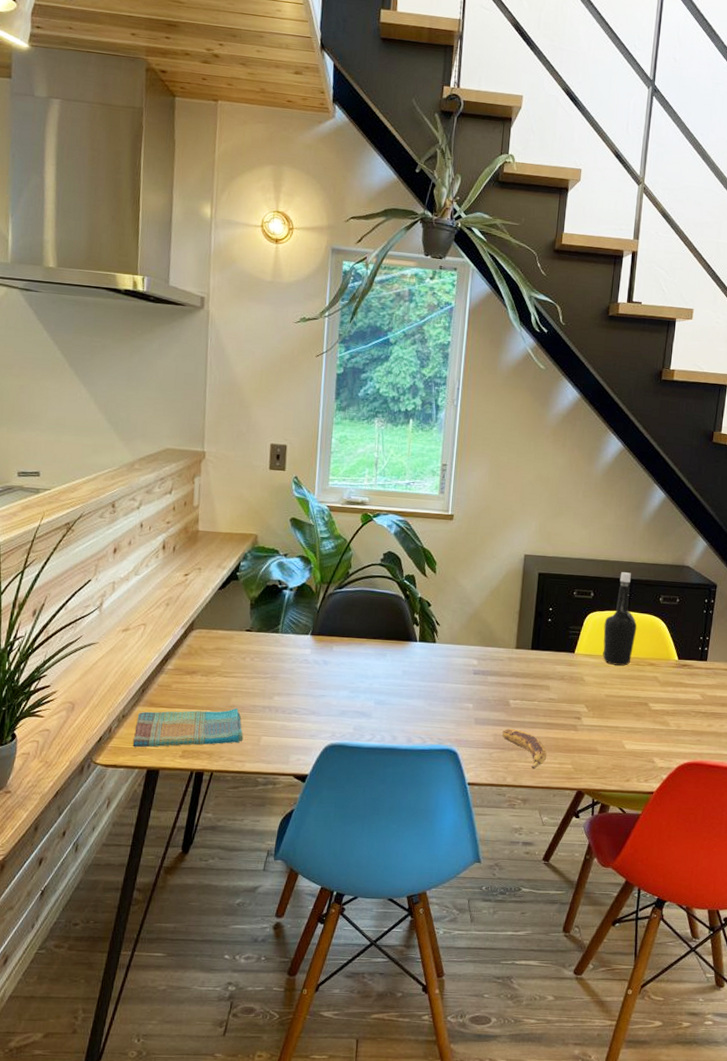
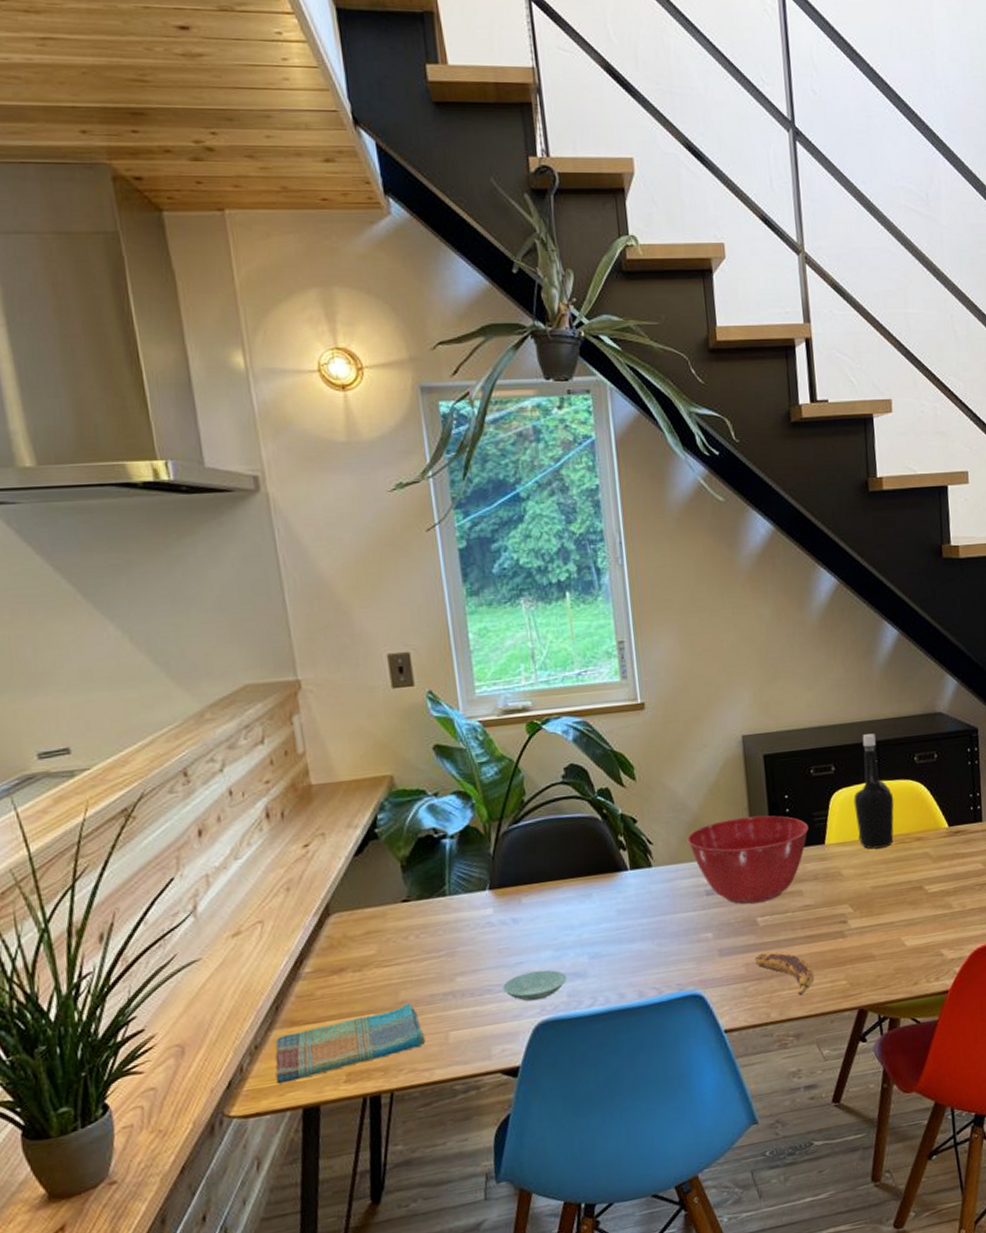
saucer: none [307,704,356,727] -> present [503,970,567,1001]
mixing bowl: none [466,618,564,689] -> present [687,815,809,904]

